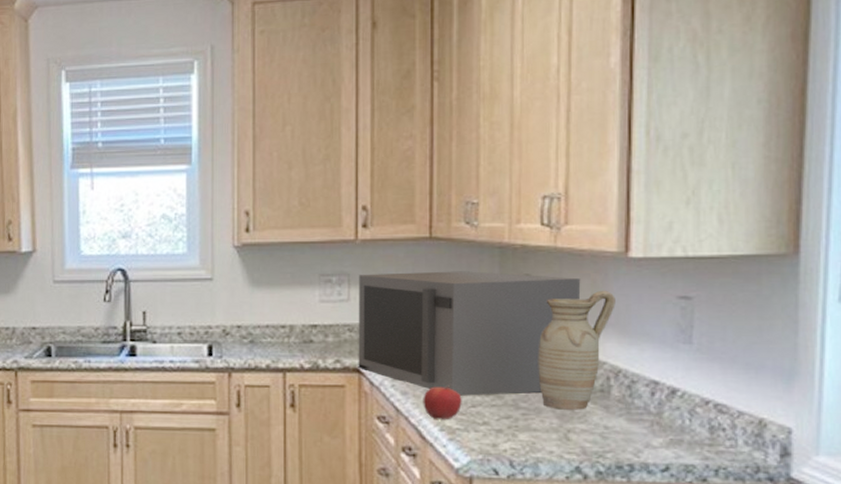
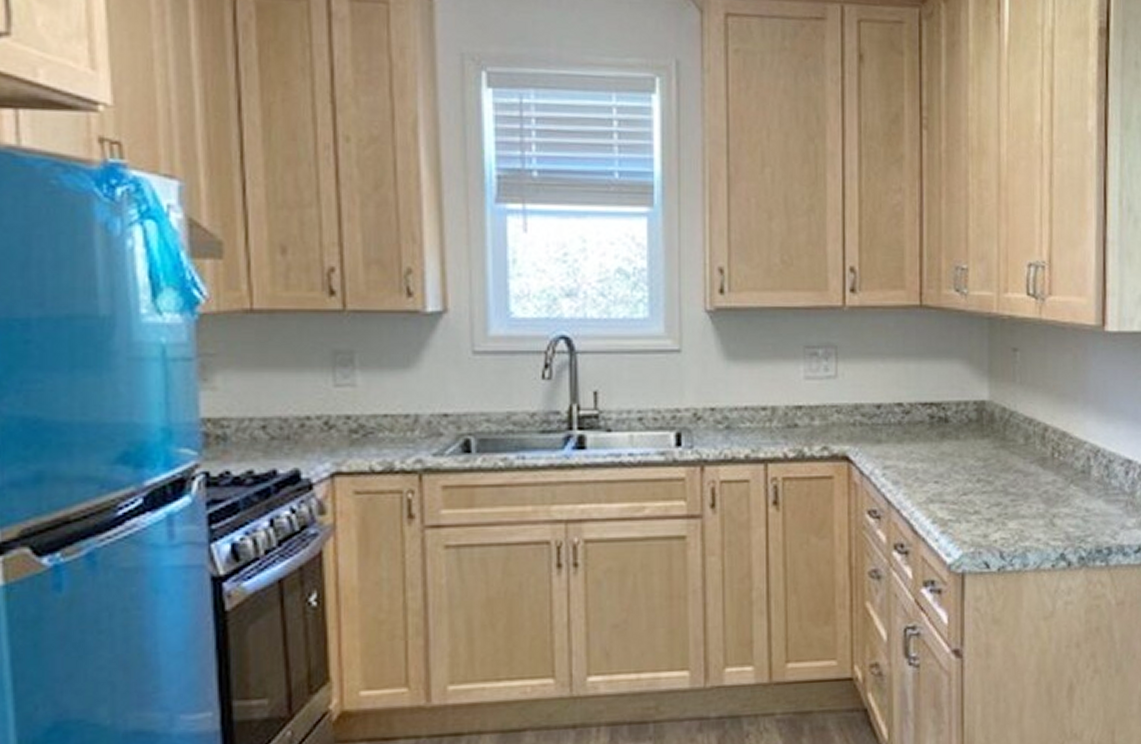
microwave: present [358,271,581,396] -> none [846,344,1064,483]
fruit: present [423,384,462,421] -> none [914,471,954,512]
ceramic jug: present [538,290,615,410] -> none [1025,365,1094,494]

